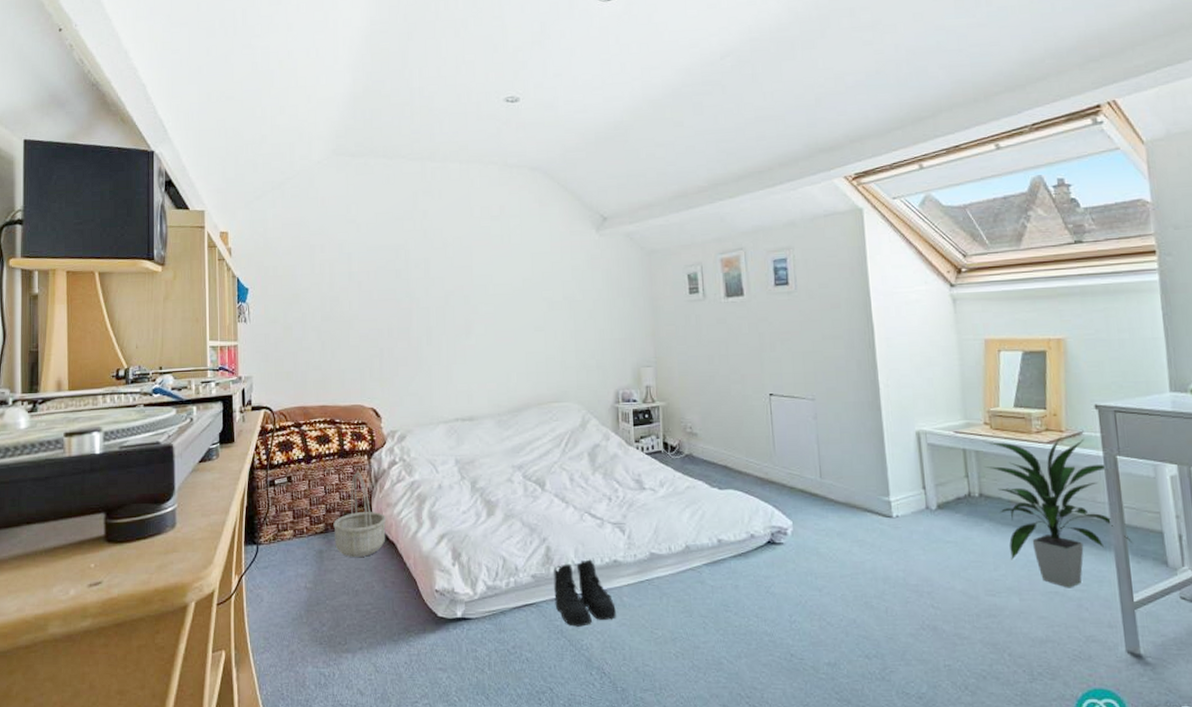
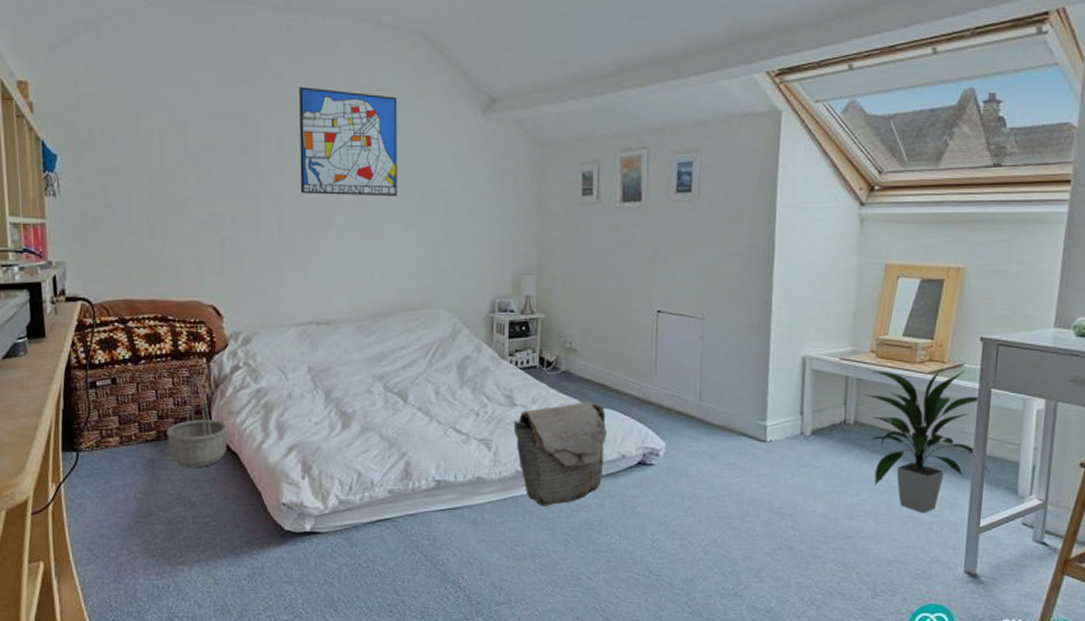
wall art: none [442,219,527,308] -> present [299,86,398,196]
boots: present [553,559,616,627] -> none [412,475,476,542]
bag: none [644,483,734,588] -> present [513,401,607,506]

